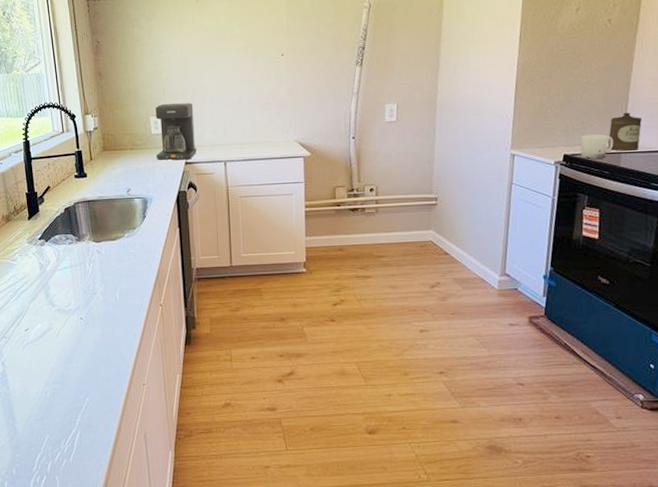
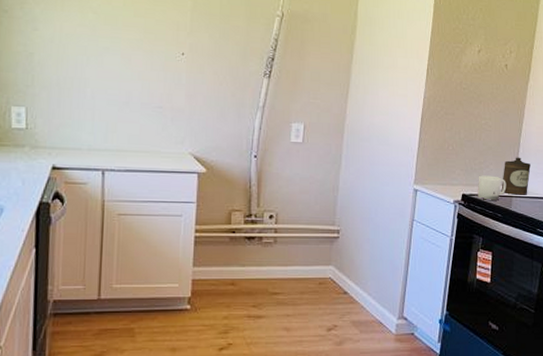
coffee maker: present [155,103,196,160] -> none [14,92,70,164]

